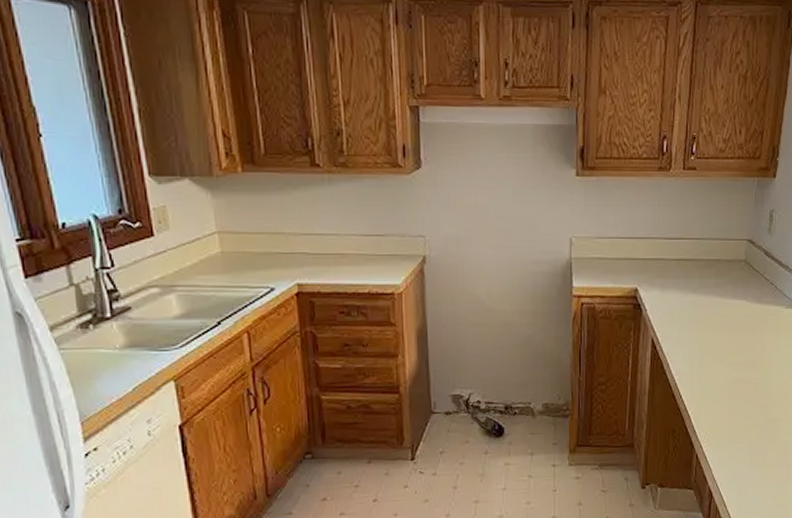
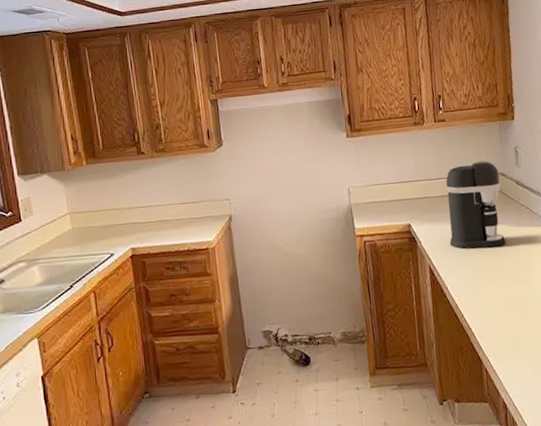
coffee maker: none [680,223,748,324] -> present [445,160,507,249]

